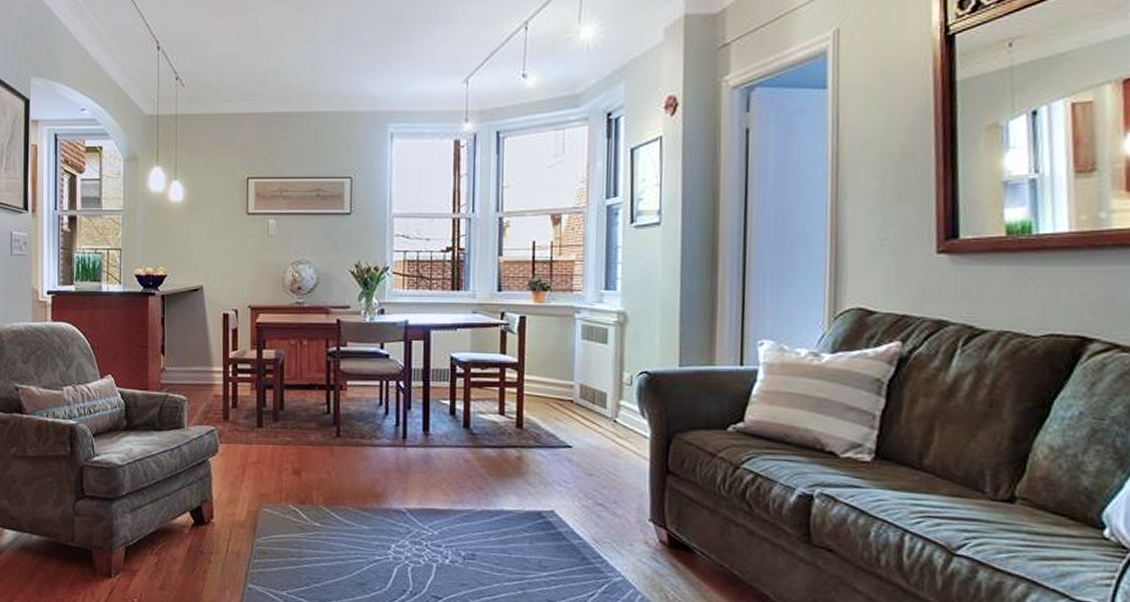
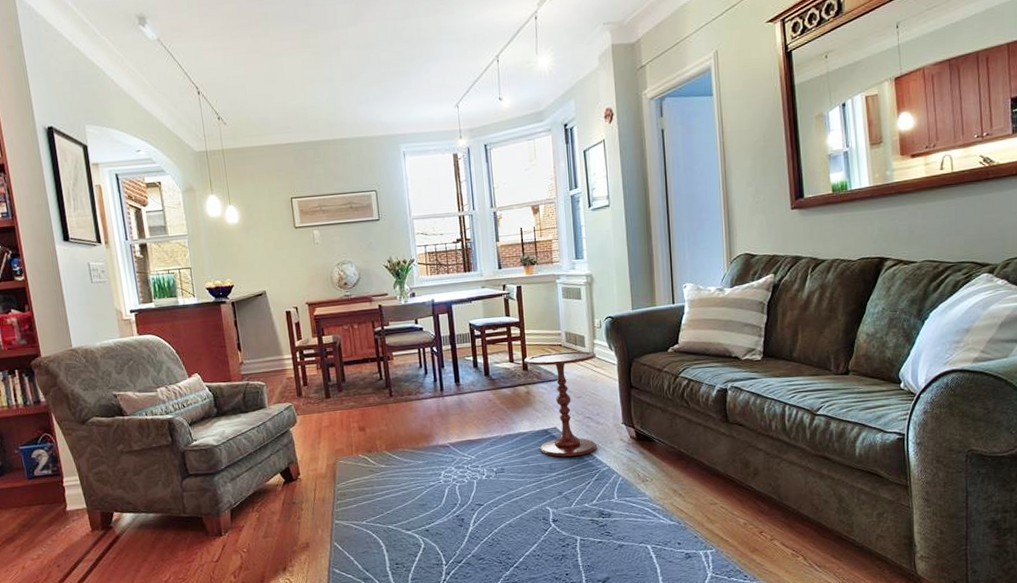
side table: none [518,409,621,555] -> present [524,350,597,457]

